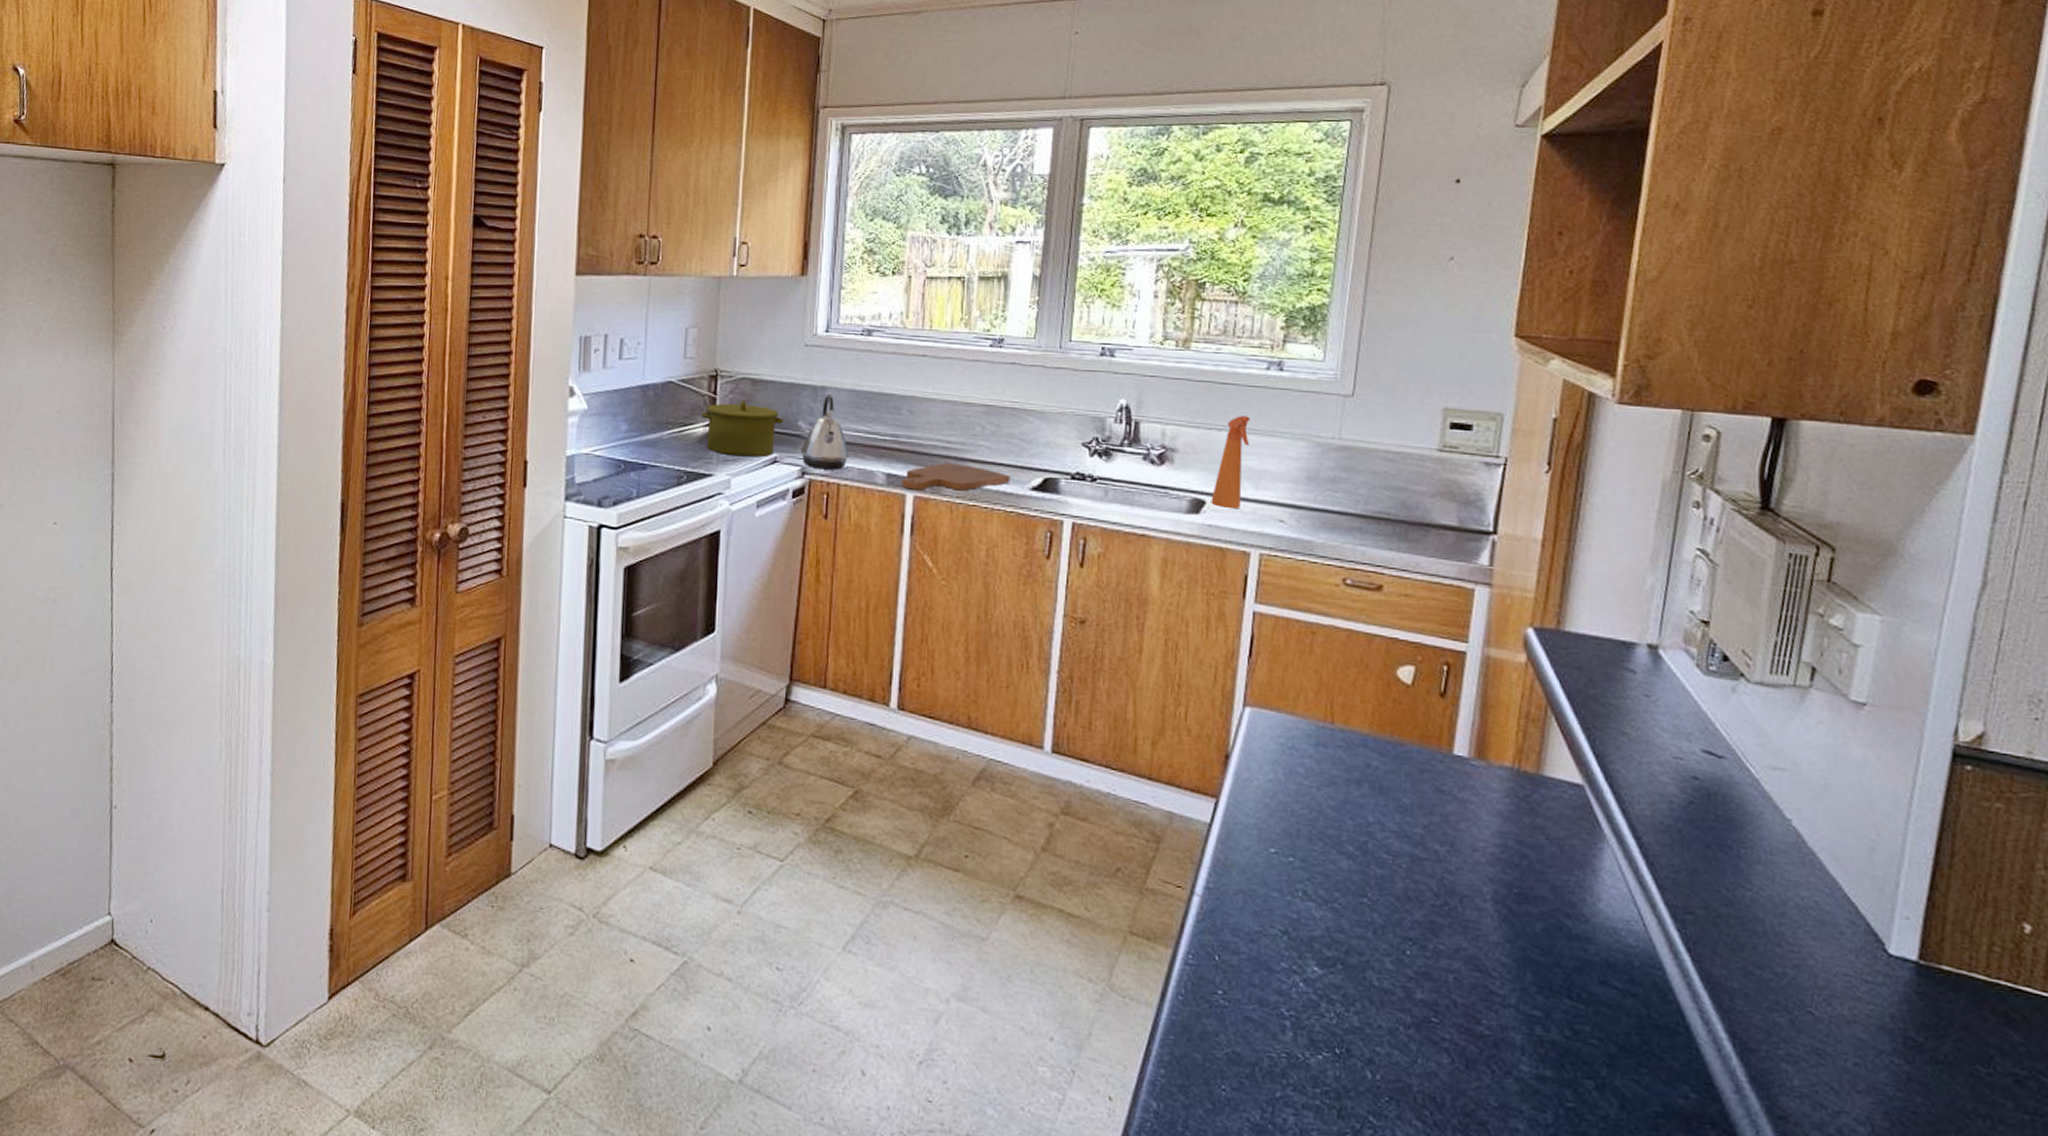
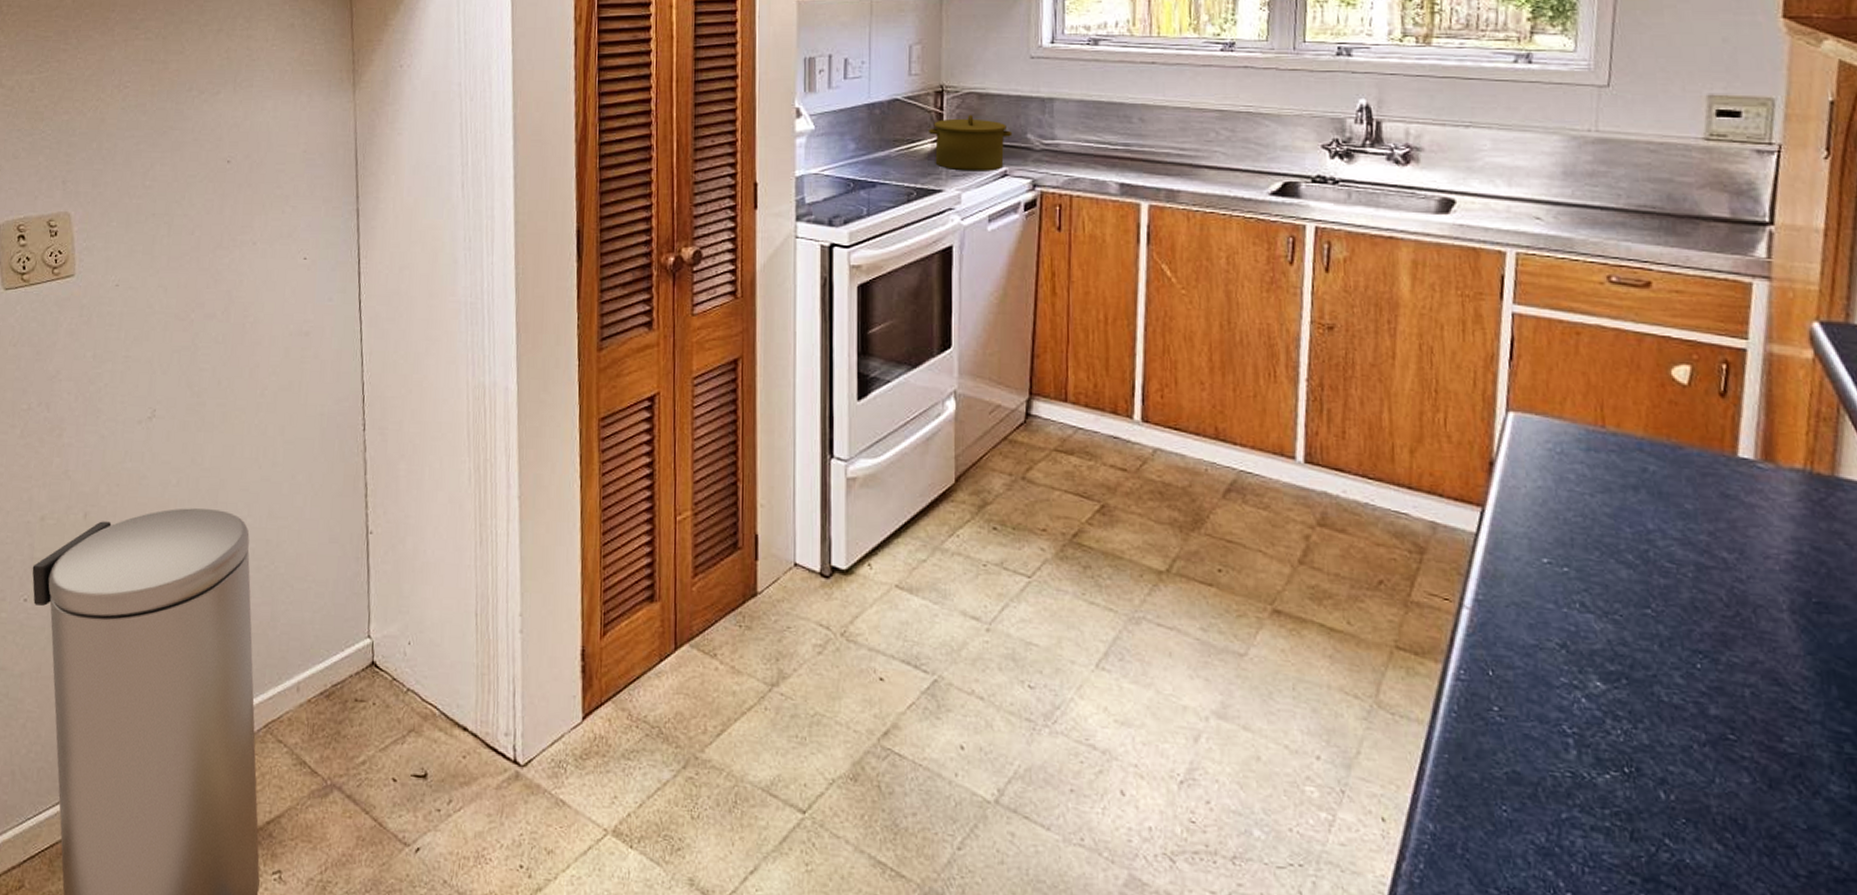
kettle: present [801,393,849,470] -> none [1031,104,1081,181]
cutting board: present [902,462,1010,491] -> none [1136,170,1248,199]
spray bottle: present [1211,416,1251,509] -> none [1461,111,1500,208]

